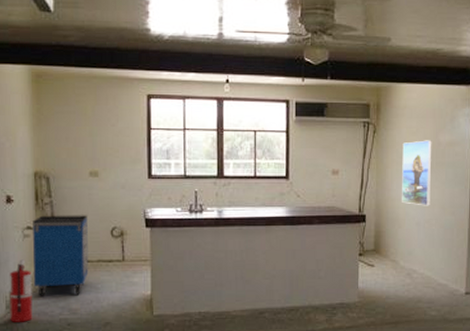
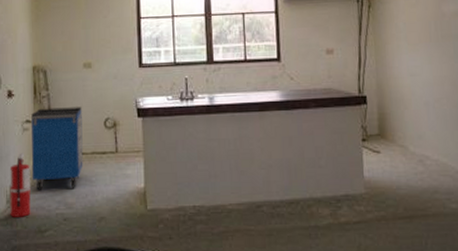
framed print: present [402,140,432,206] -> none [401,11,439,84]

